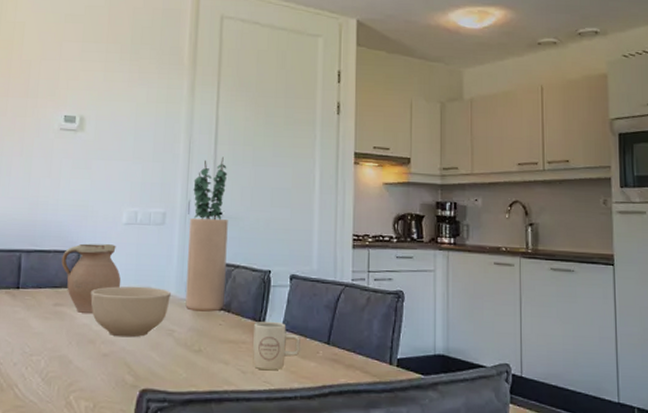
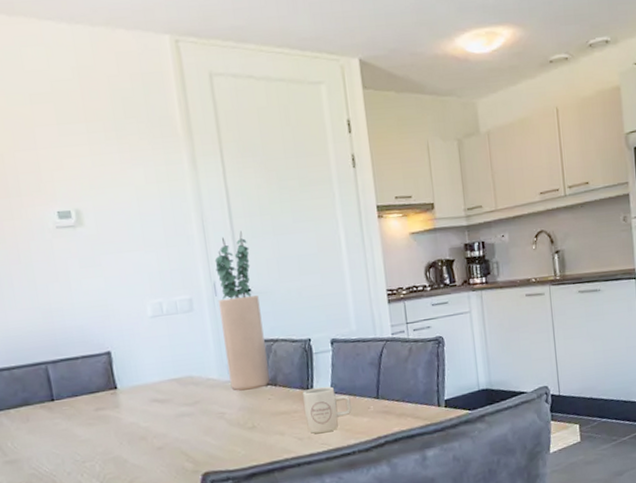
pitcher: present [61,243,121,313] -> none [91,340,161,413]
bowl: present [91,286,171,338] -> none [131,375,215,429]

